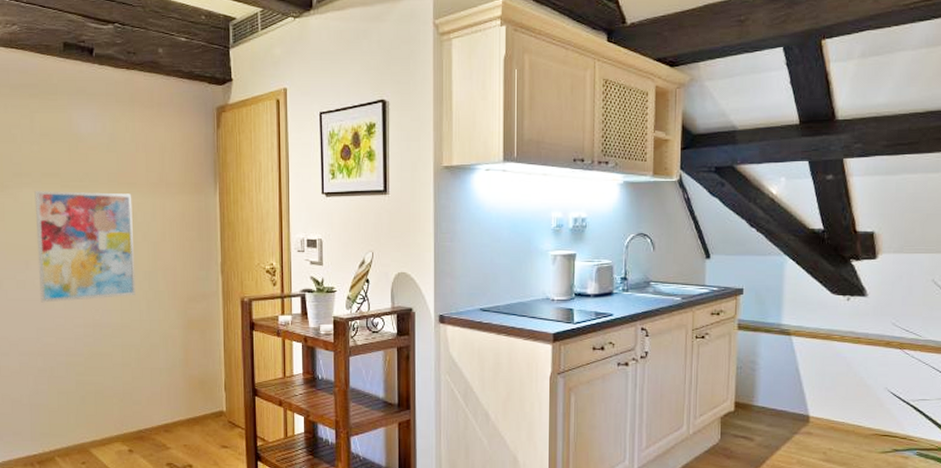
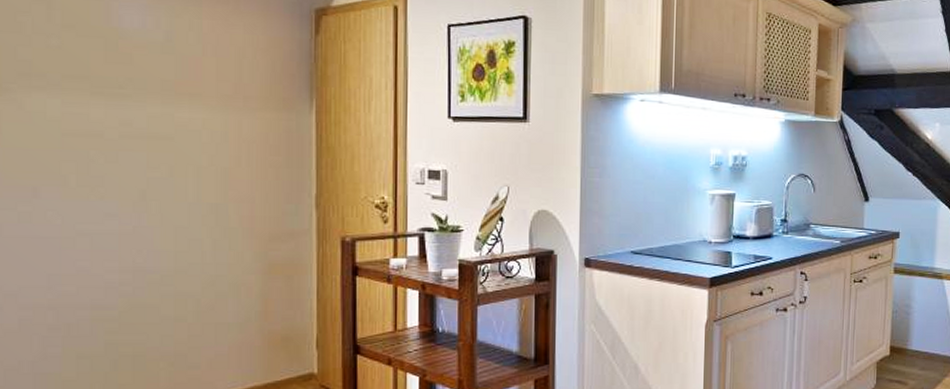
wall art: present [34,191,136,303] -> none [50,97,197,241]

